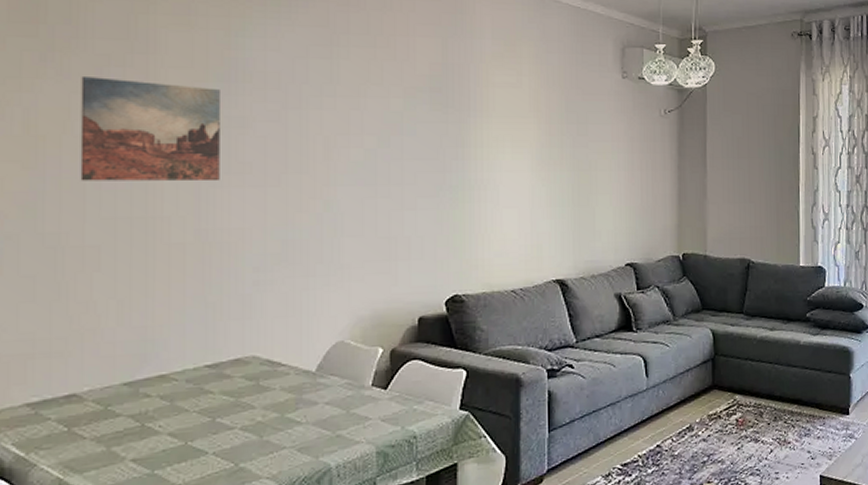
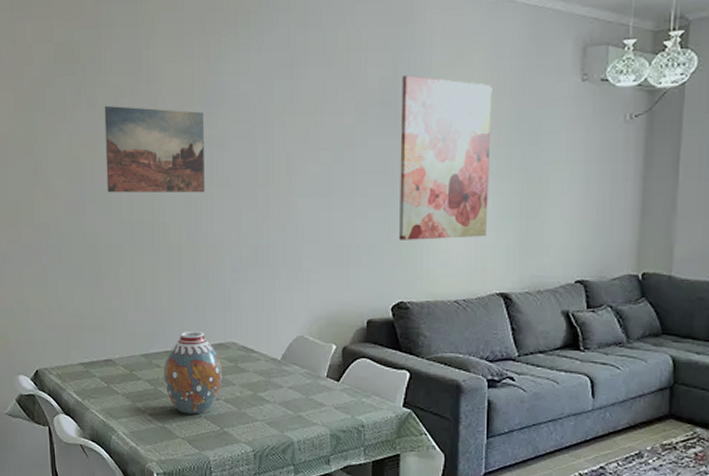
vase: none [155,346,238,453] -> present [163,330,222,415]
wall art: none [452,63,542,230] -> present [399,75,492,240]

